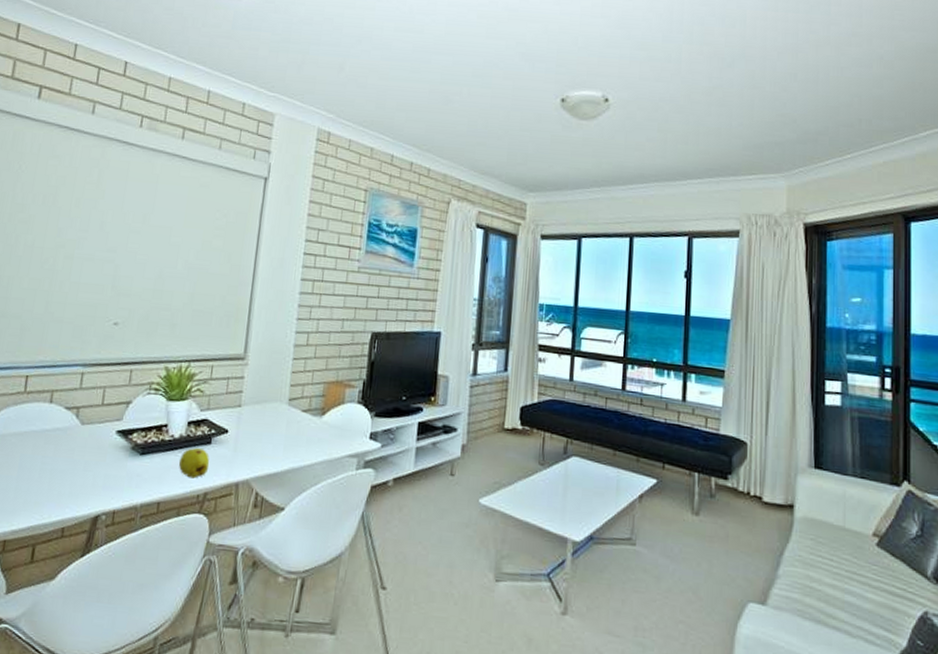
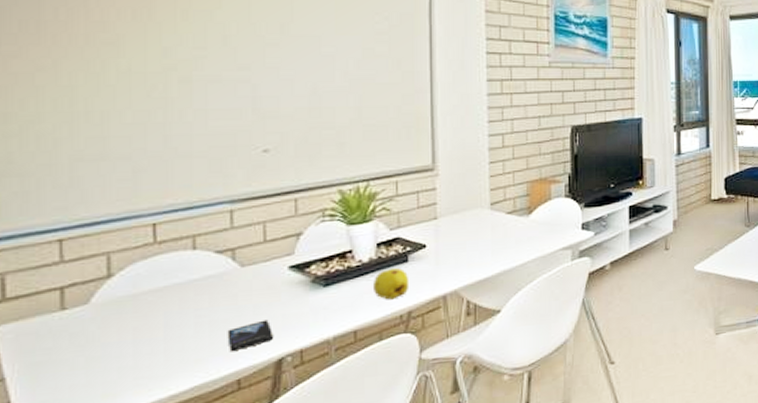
smartphone: none [61,476,96,501] -> present [227,319,274,352]

